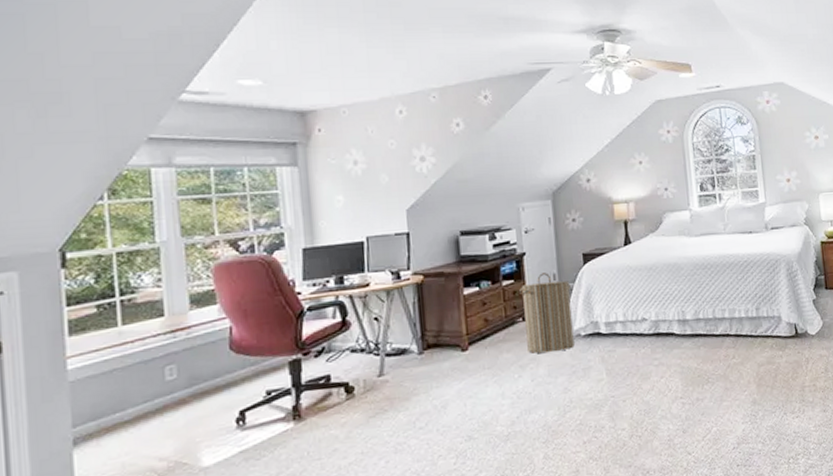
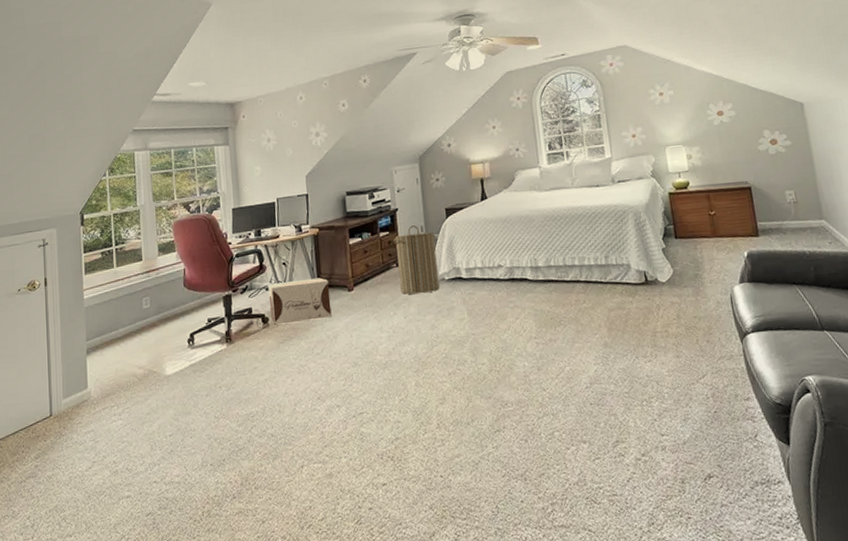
cardboard box: none [353,335,440,395] -> present [267,277,332,325]

